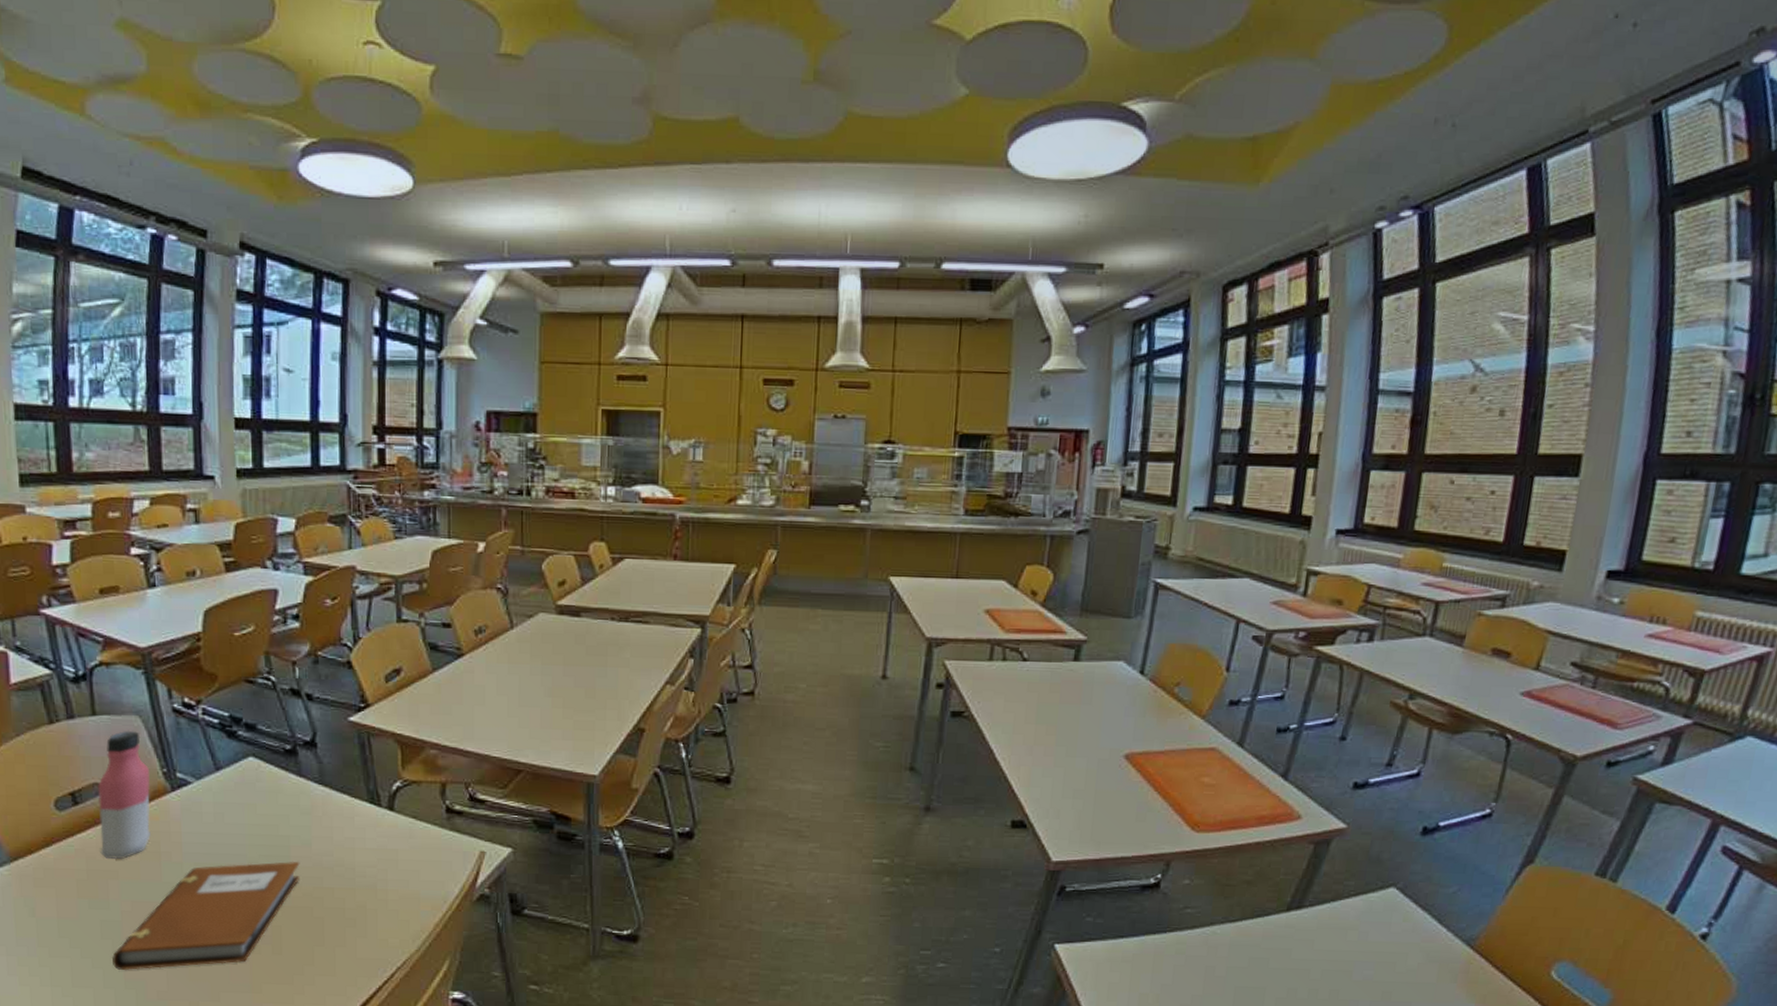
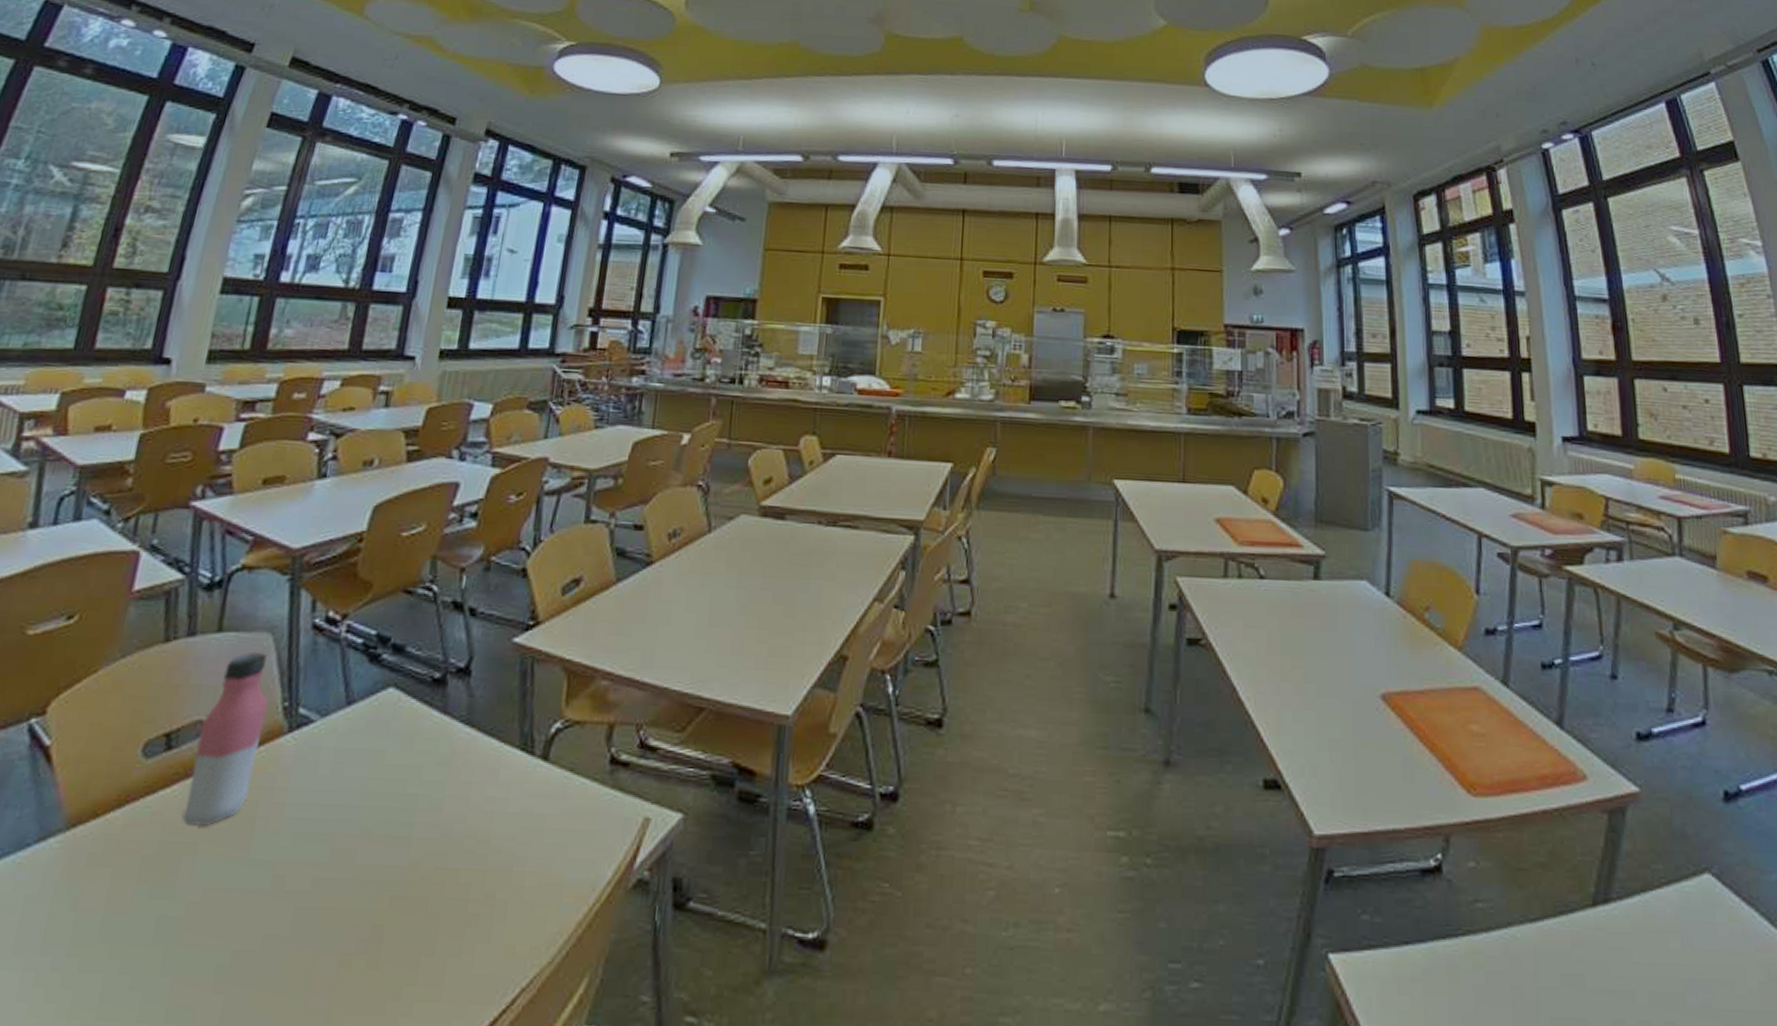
notebook: present [112,861,300,970] -> none [157,830,424,993]

